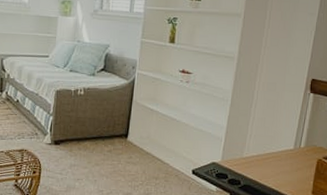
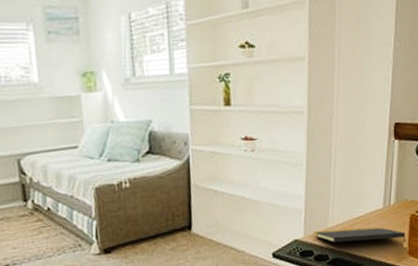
notepad: none [230,158,312,183] -> present [313,227,406,243]

